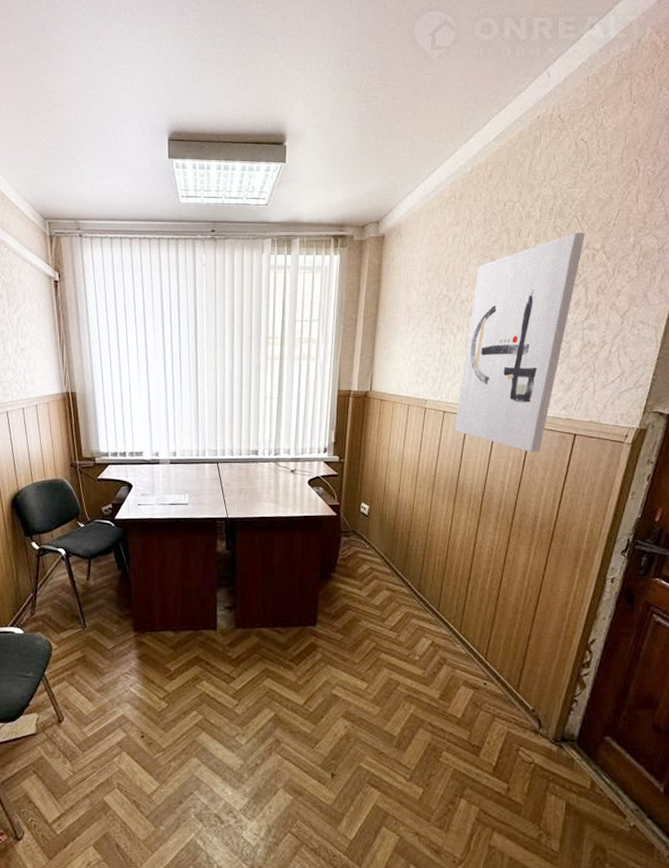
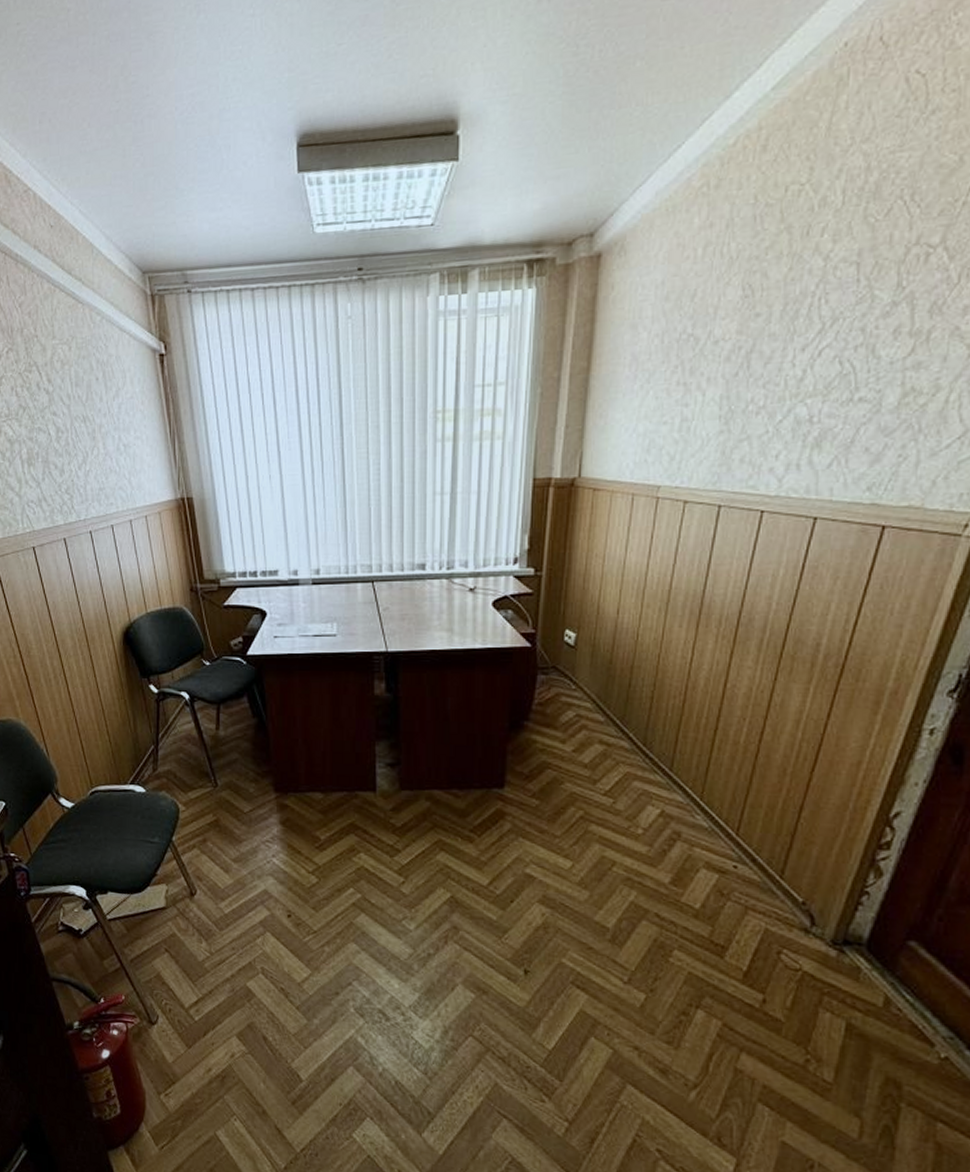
wall art: present [455,233,585,453] -> none [700,220,916,555]

